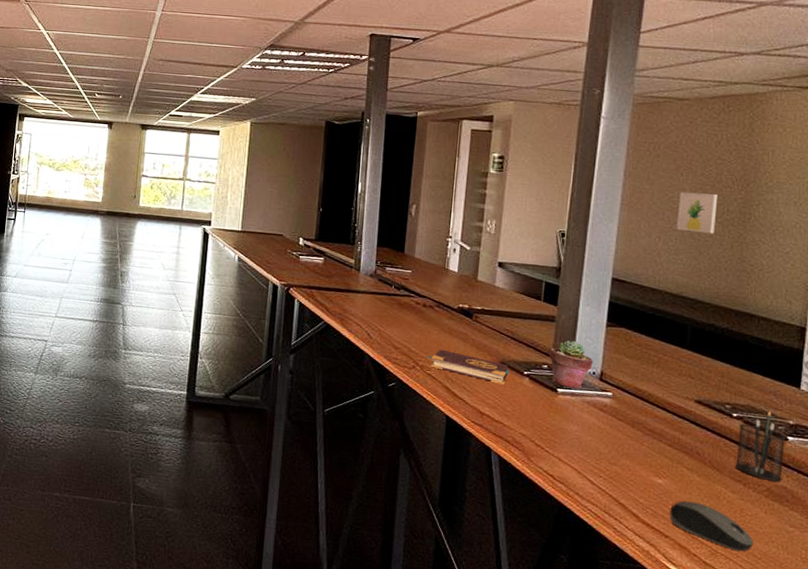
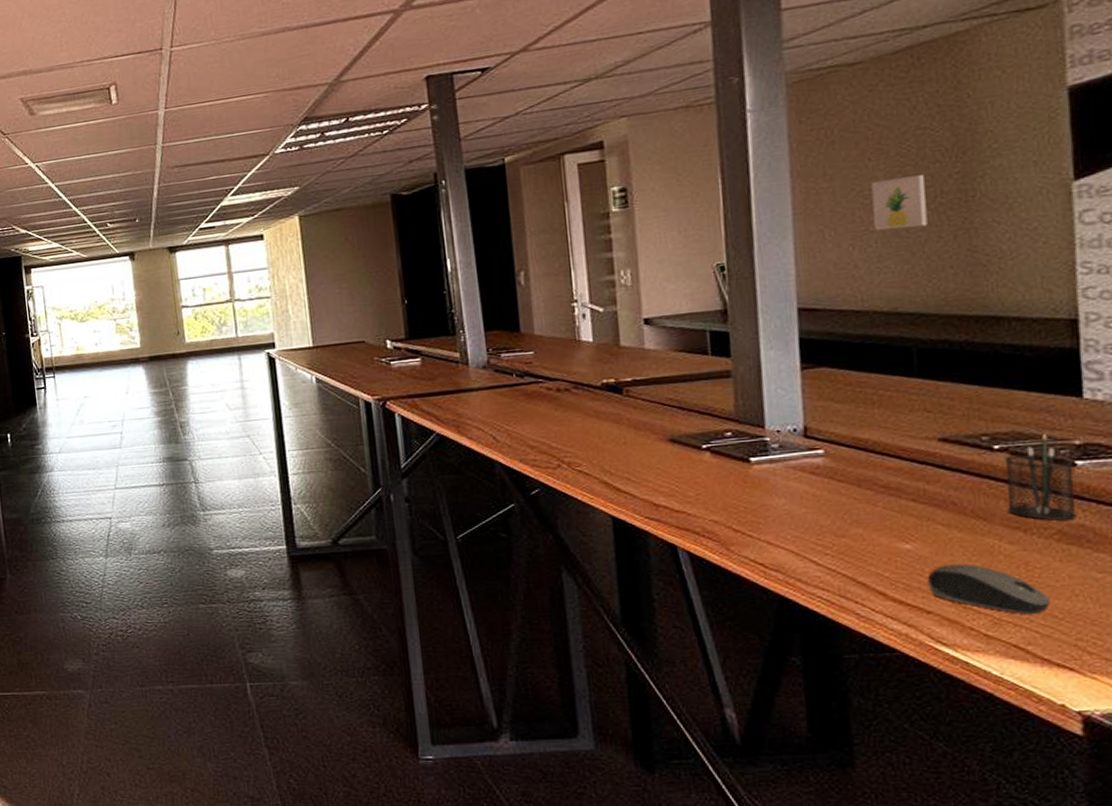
book: present [428,349,509,385] -> none [574,438,683,467]
potted succulent: present [549,340,594,389] -> none [731,396,792,454]

